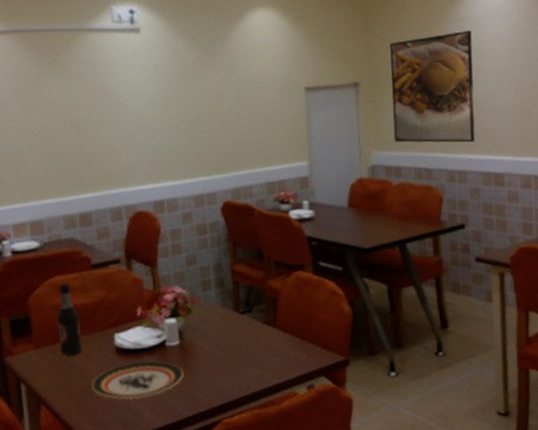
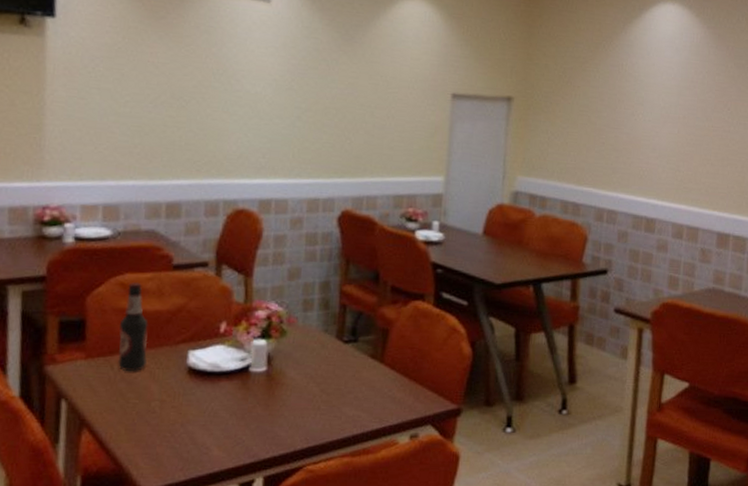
plate: present [91,361,184,400] -> none [150,387,267,432]
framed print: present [390,30,475,143] -> none [543,58,639,181]

